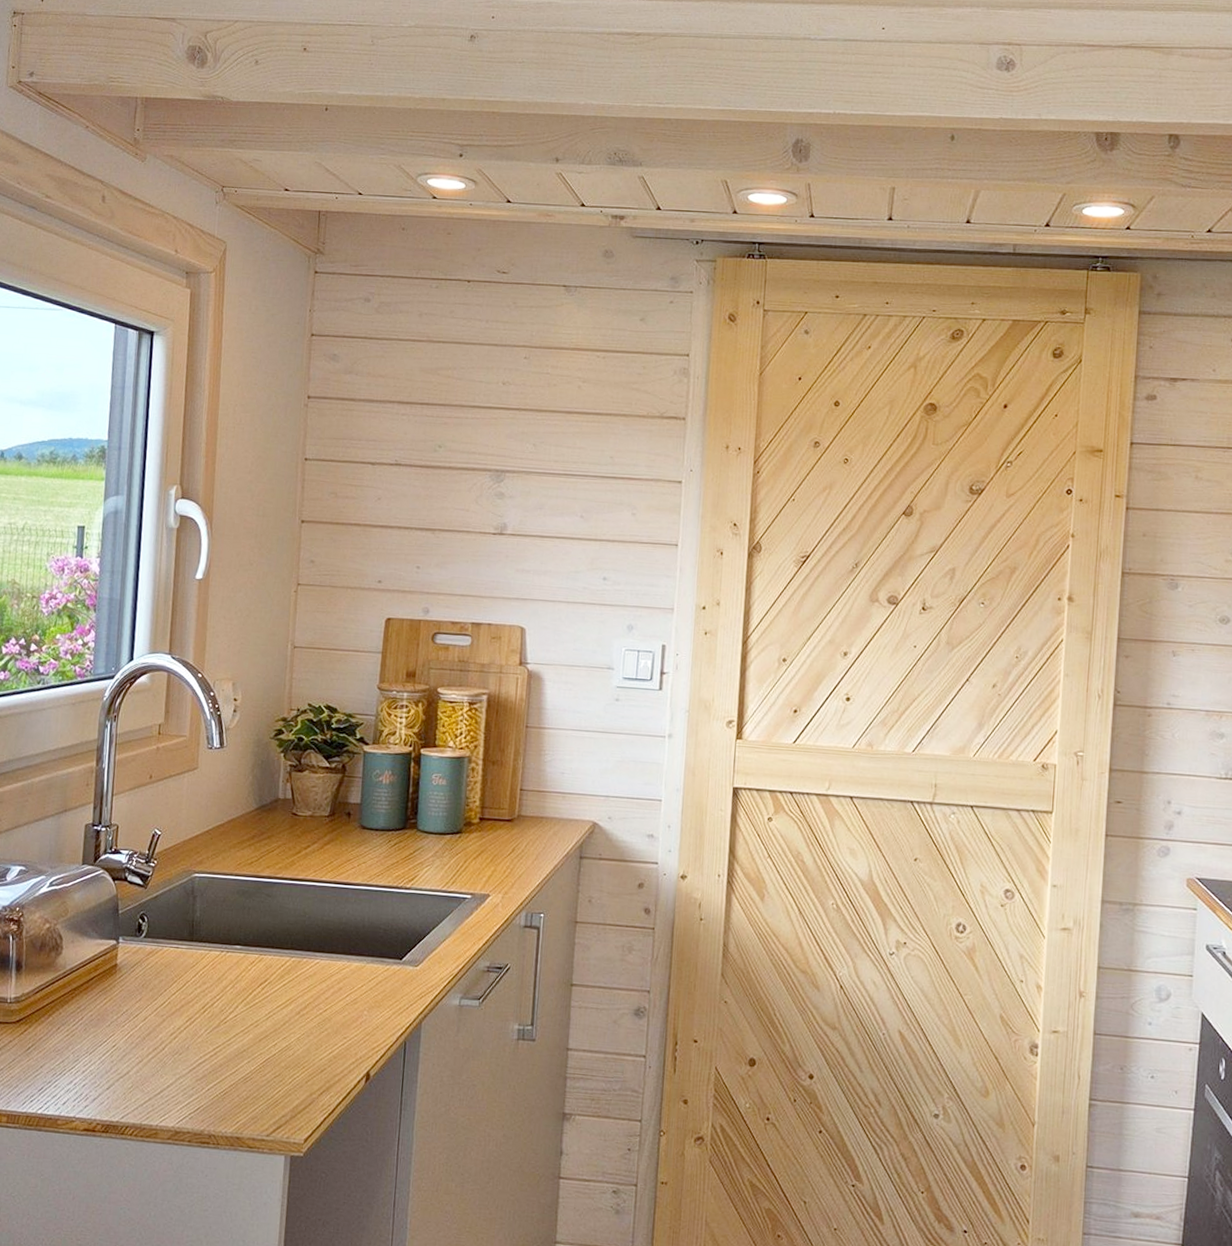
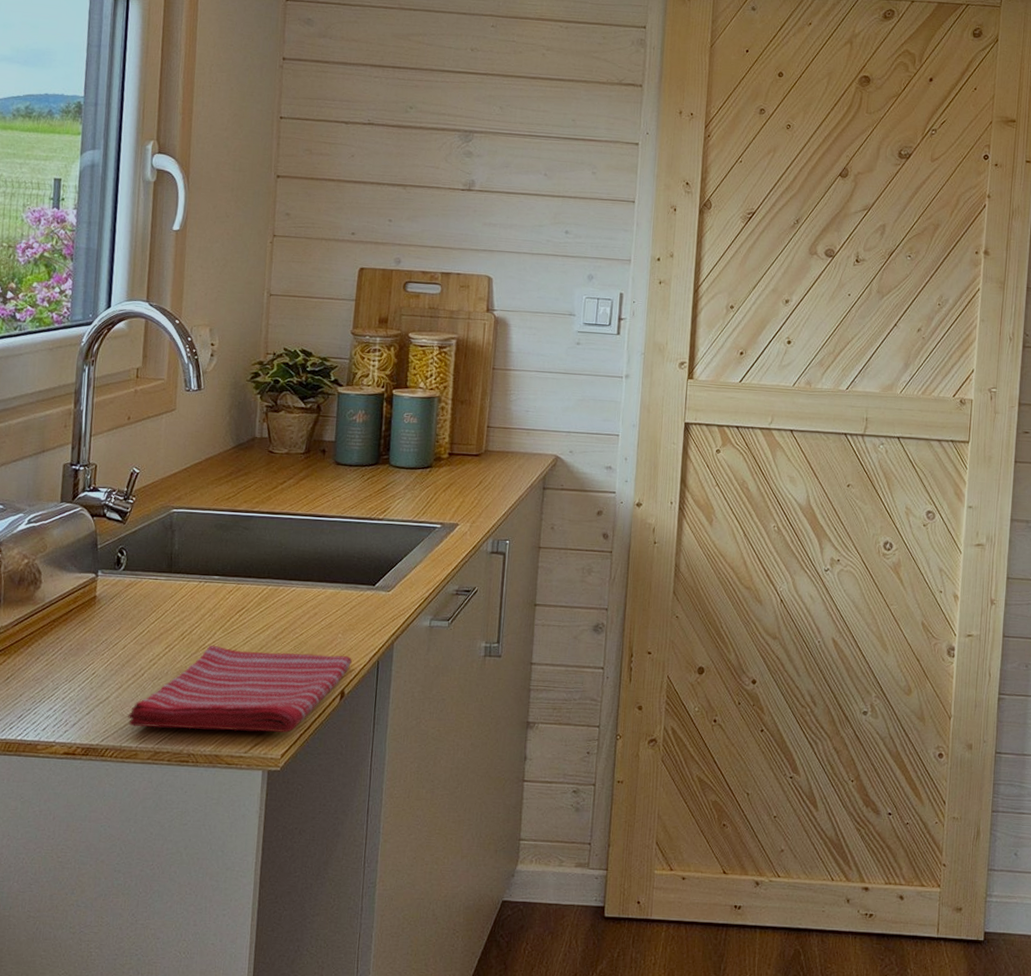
dish towel: none [148,1019,378,1116] -> present [128,645,352,733]

